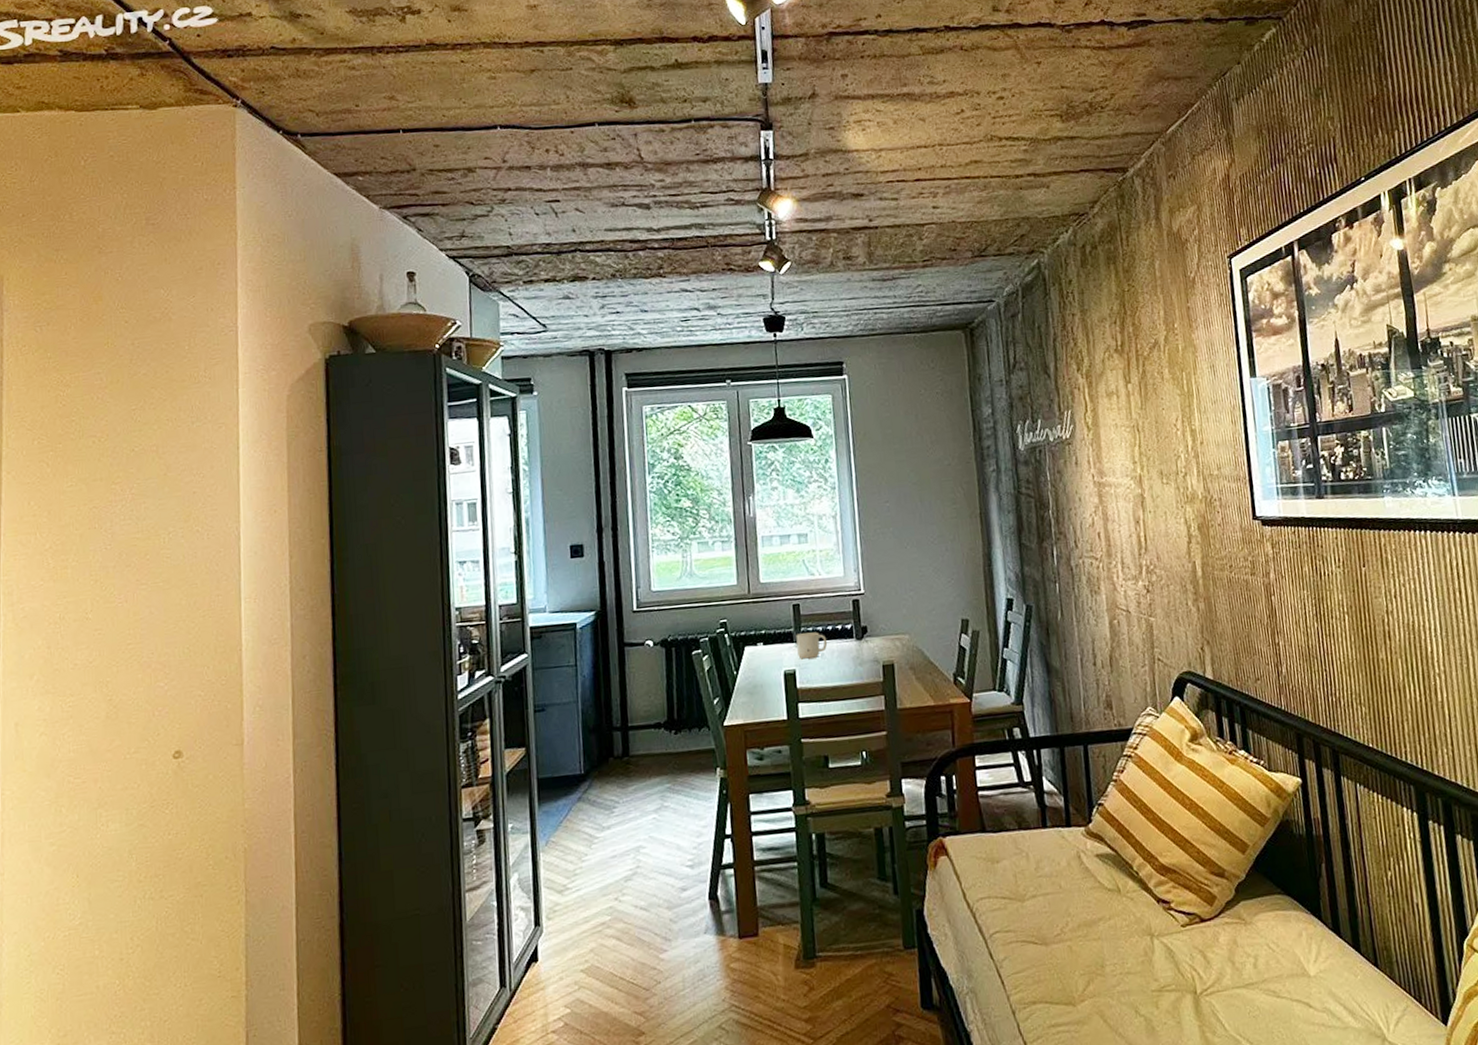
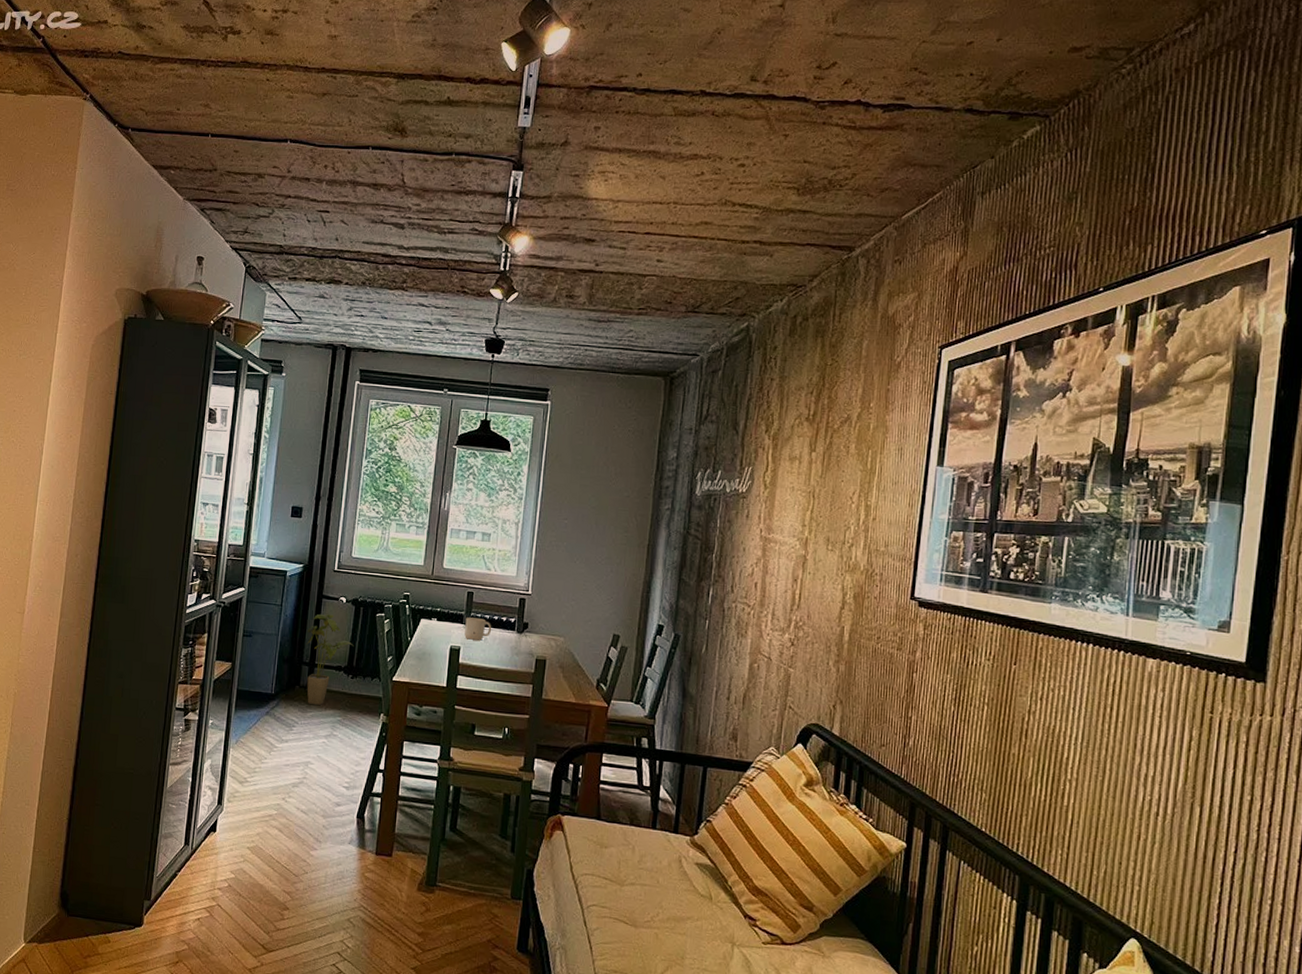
house plant: none [612,662,672,776] -> present [306,613,354,705]

